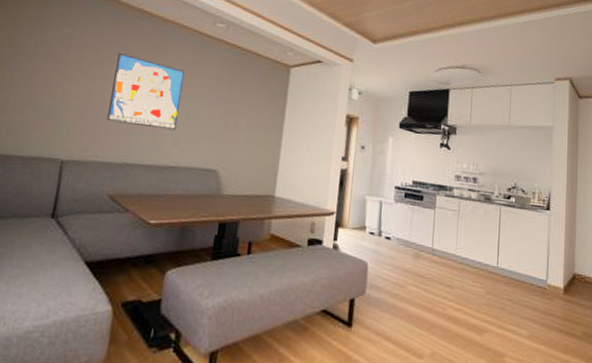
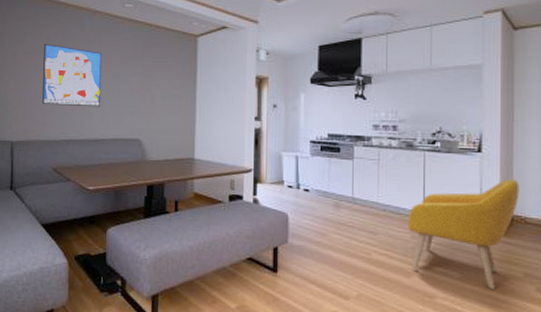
armchair: none [482,238,581,348] -> present [407,179,520,289]

